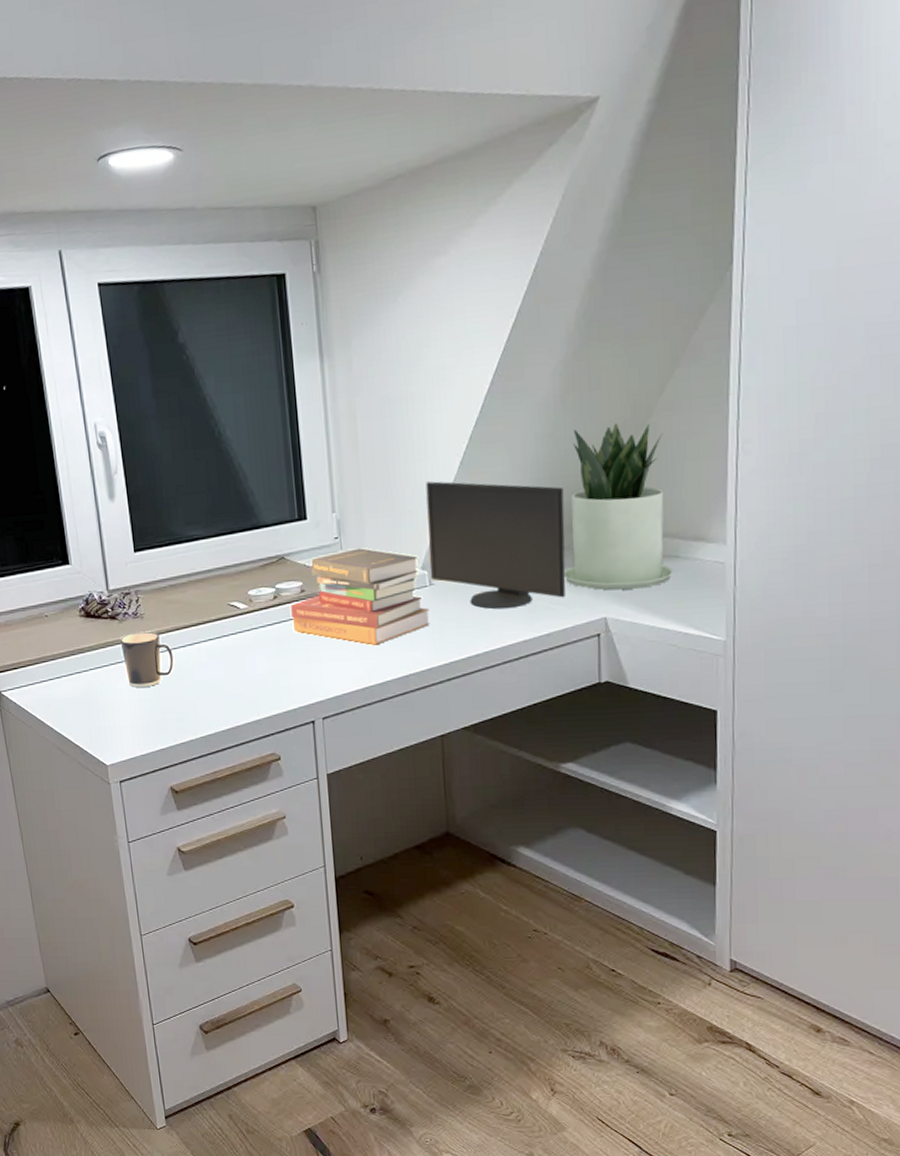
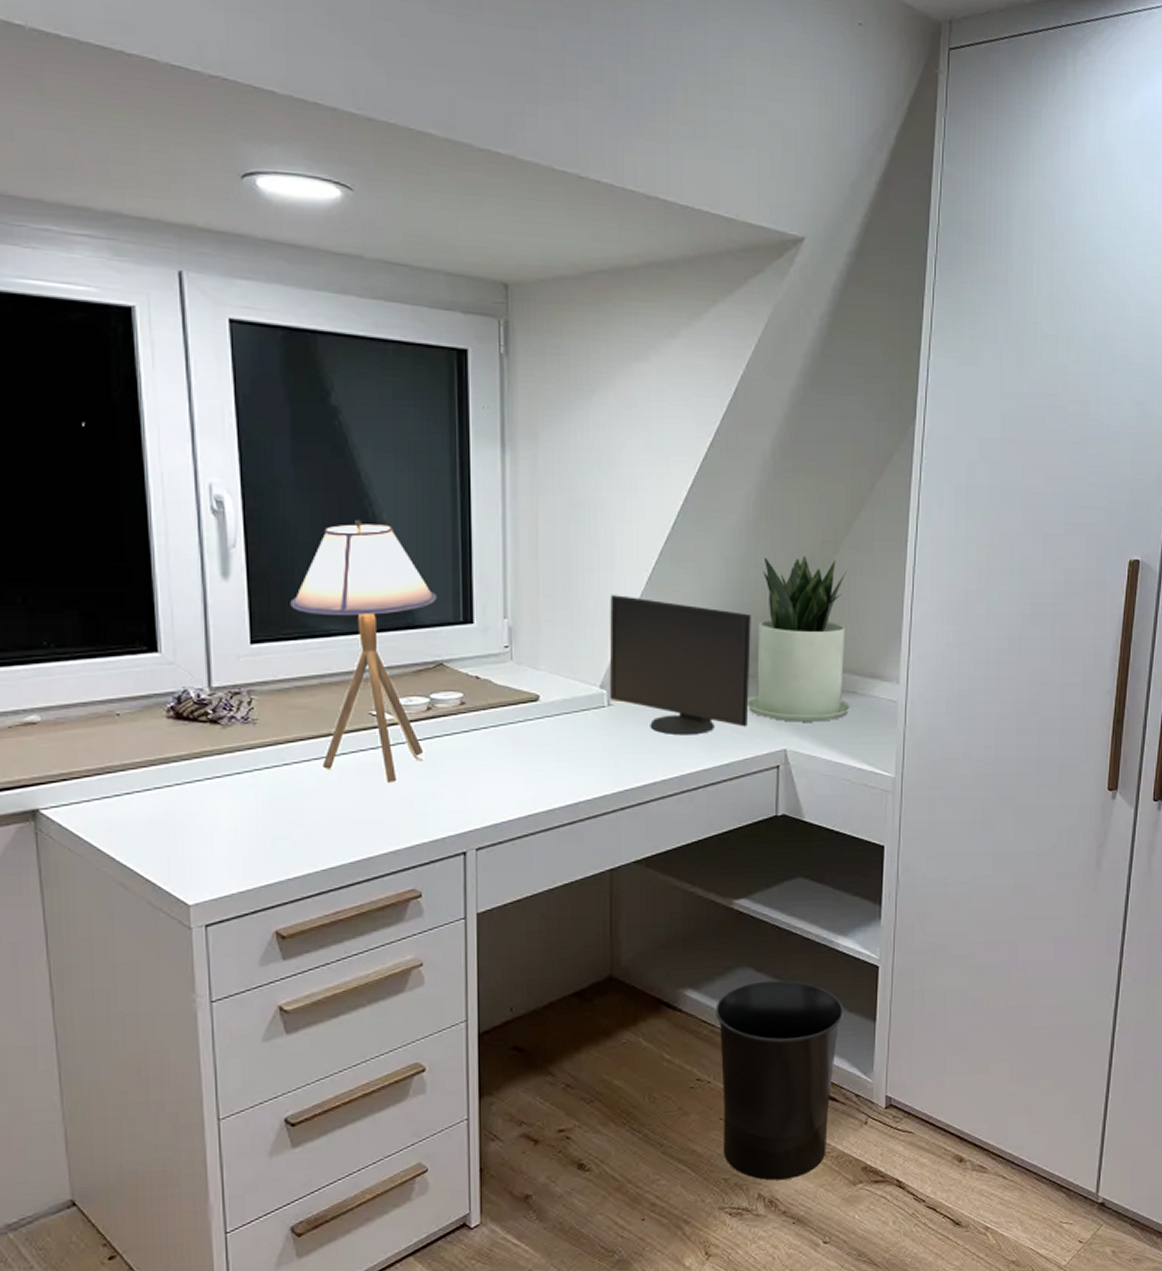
mug: present [120,632,174,688] -> none [221,741,293,810]
table lamp: none [161,438,275,664] -> present [290,519,437,784]
books: present [291,548,431,645] -> none [447,660,606,768]
waste bin: none [548,841,680,1030] -> present [715,980,843,1181]

